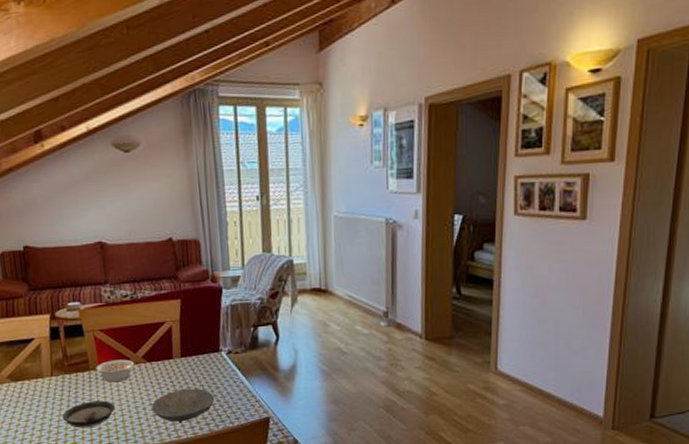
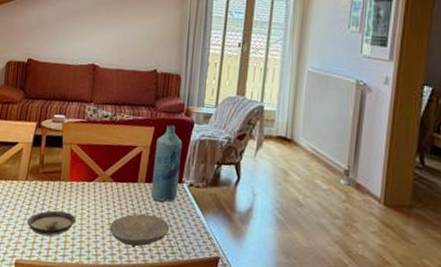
legume: present [96,359,134,383] -> none [66,174,101,197]
bottle: none [185,294,217,374] -> present [151,124,183,203]

